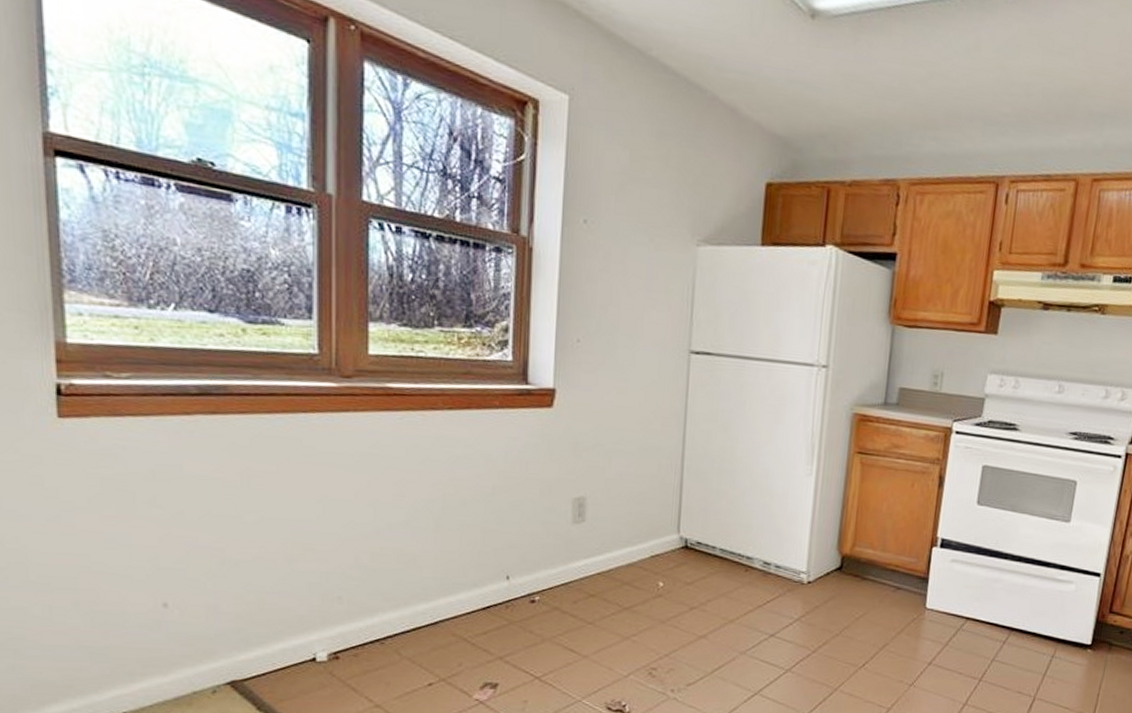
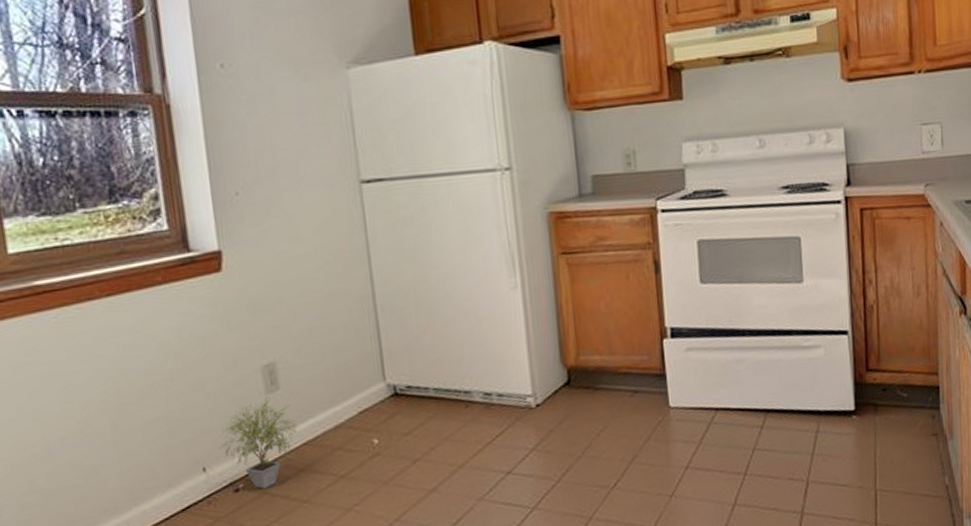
potted plant: none [523,526,595,605] -> present [218,397,297,489]

